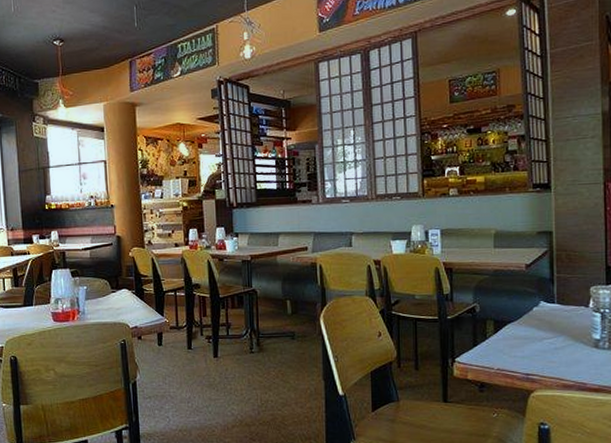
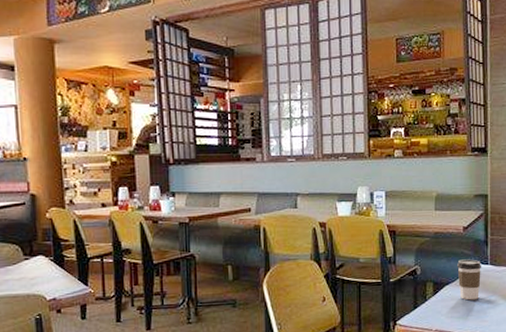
coffee cup: none [520,297,547,340] -> present [457,259,481,301]

